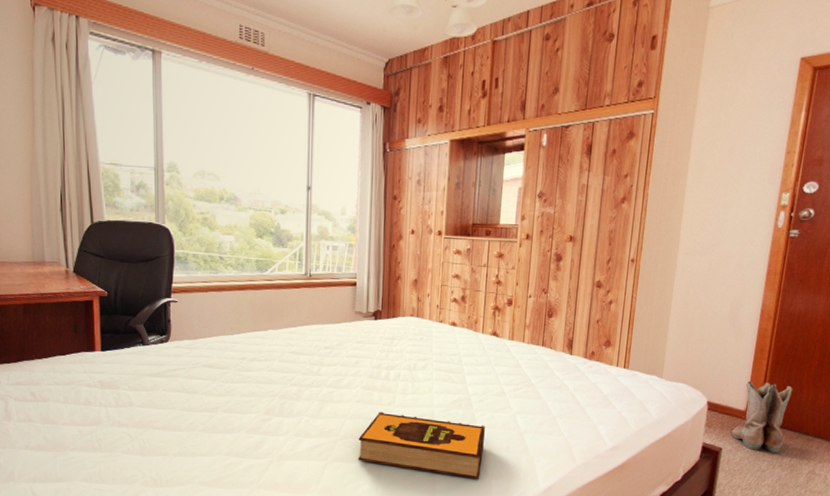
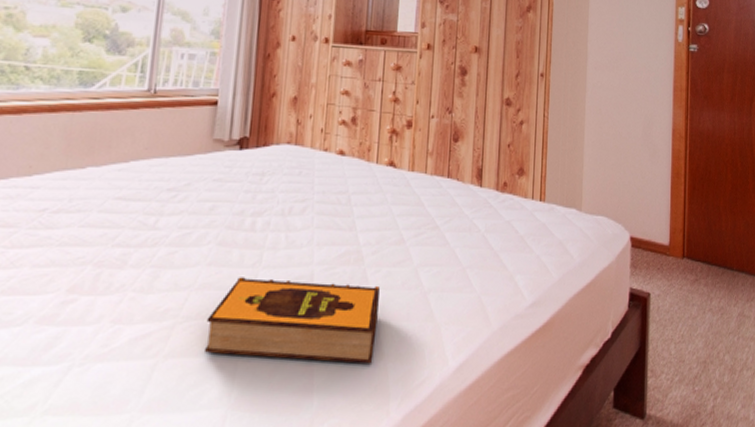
boots: present [731,381,793,453] -> none [658,210,712,295]

